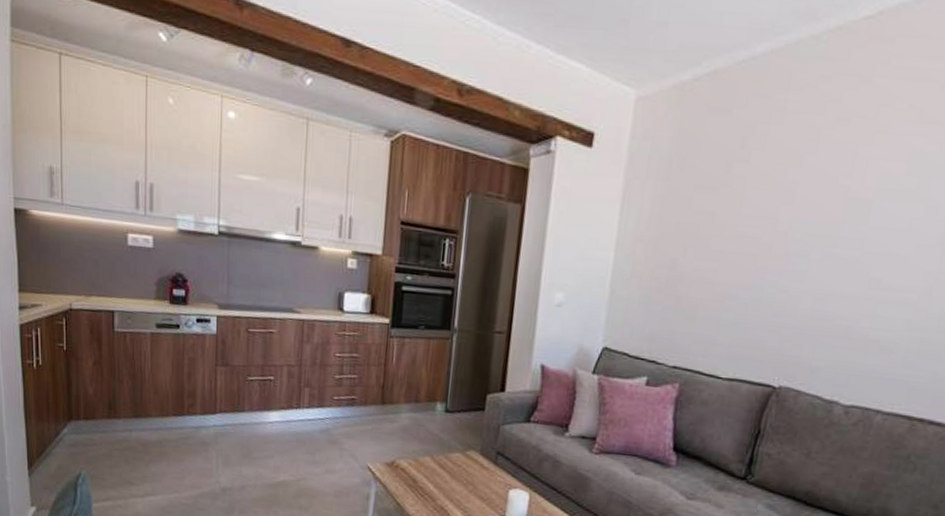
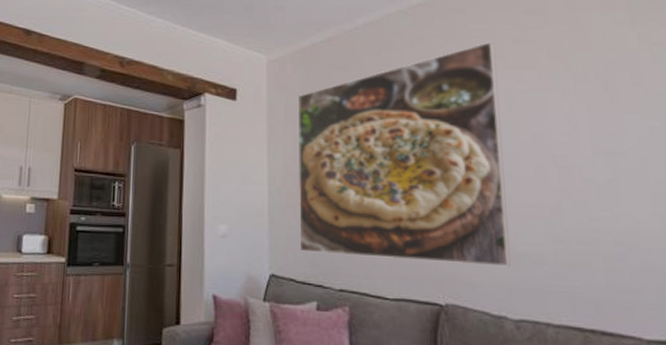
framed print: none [638,84,917,353] -> present [297,41,511,267]

